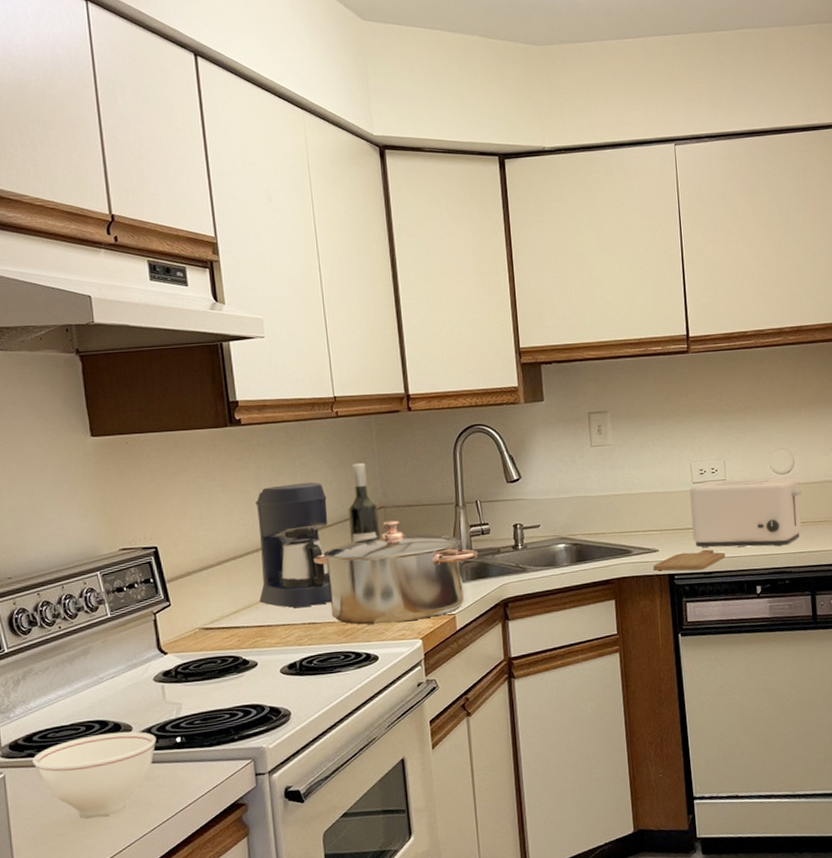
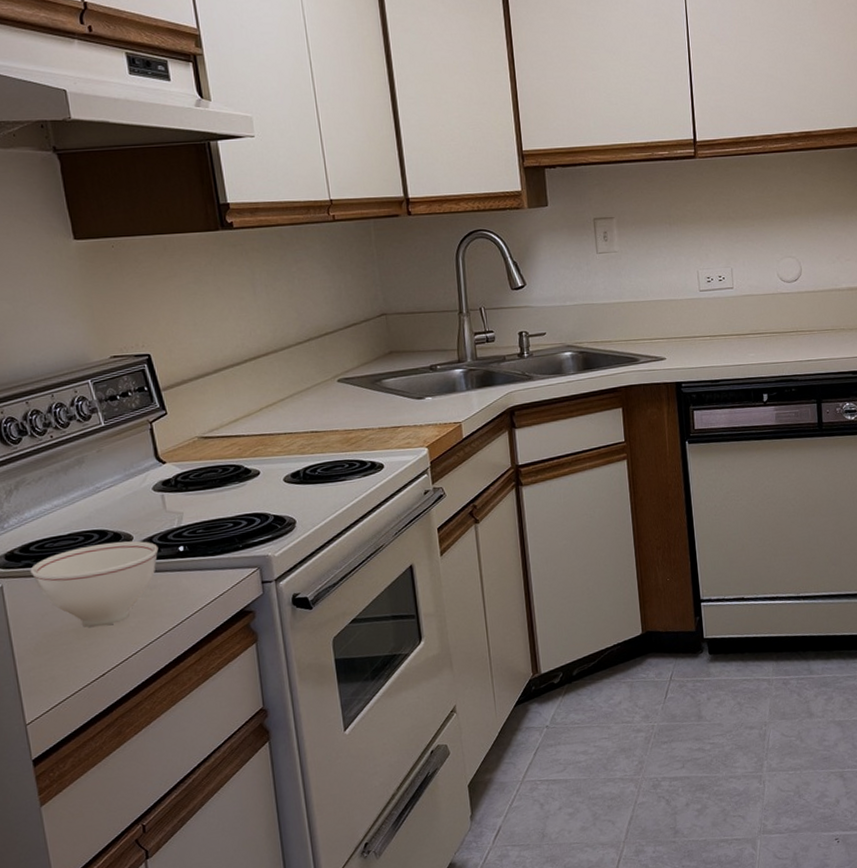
coffee maker: present [255,482,331,608] -> none [251,288,334,417]
cooking pot: present [313,520,479,625] -> none [314,327,484,433]
bottle: present [348,462,381,543] -> none [348,268,383,351]
chopping board: present [653,549,726,572] -> none [660,357,733,380]
toaster: present [690,477,802,548] -> none [697,285,809,357]

